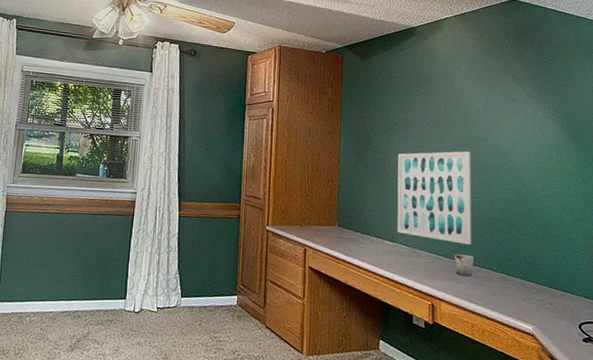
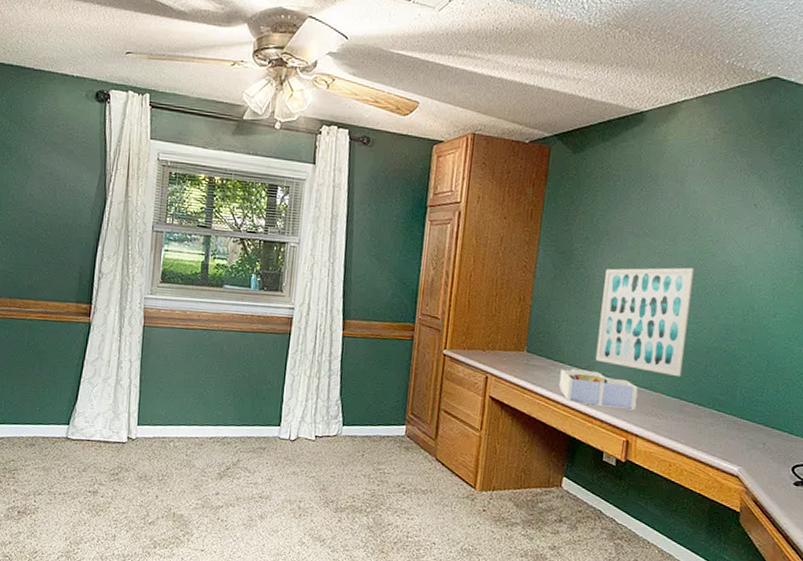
desk organizer: none [368,240,437,275] -> present [559,368,638,409]
cup: present [454,254,475,277] -> none [658,386,683,412]

